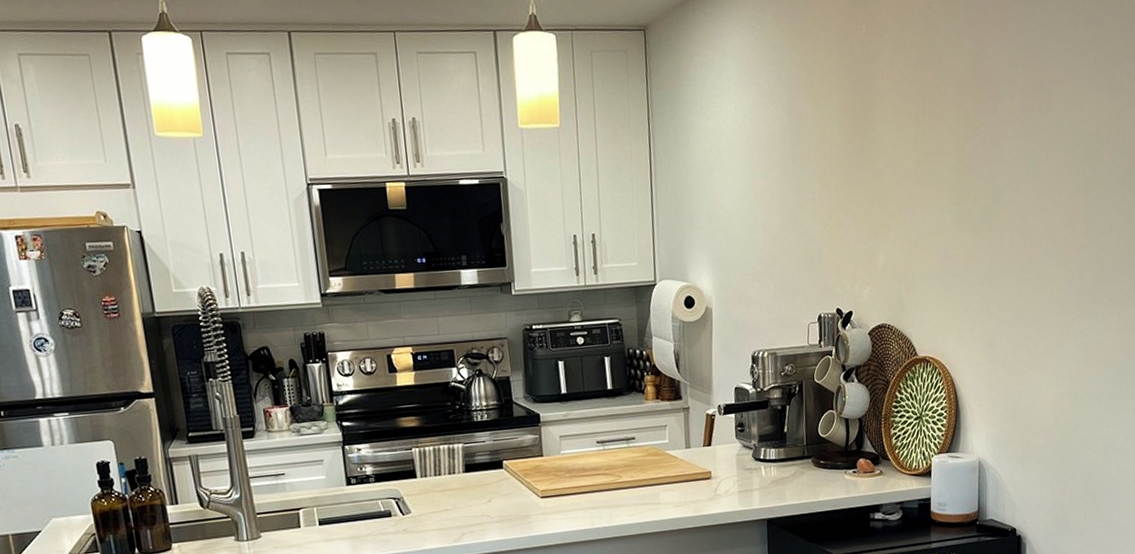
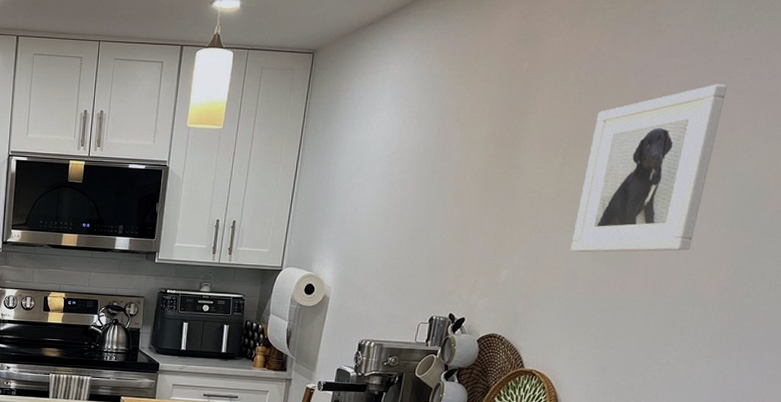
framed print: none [938,35,1050,226] -> present [570,84,728,253]

